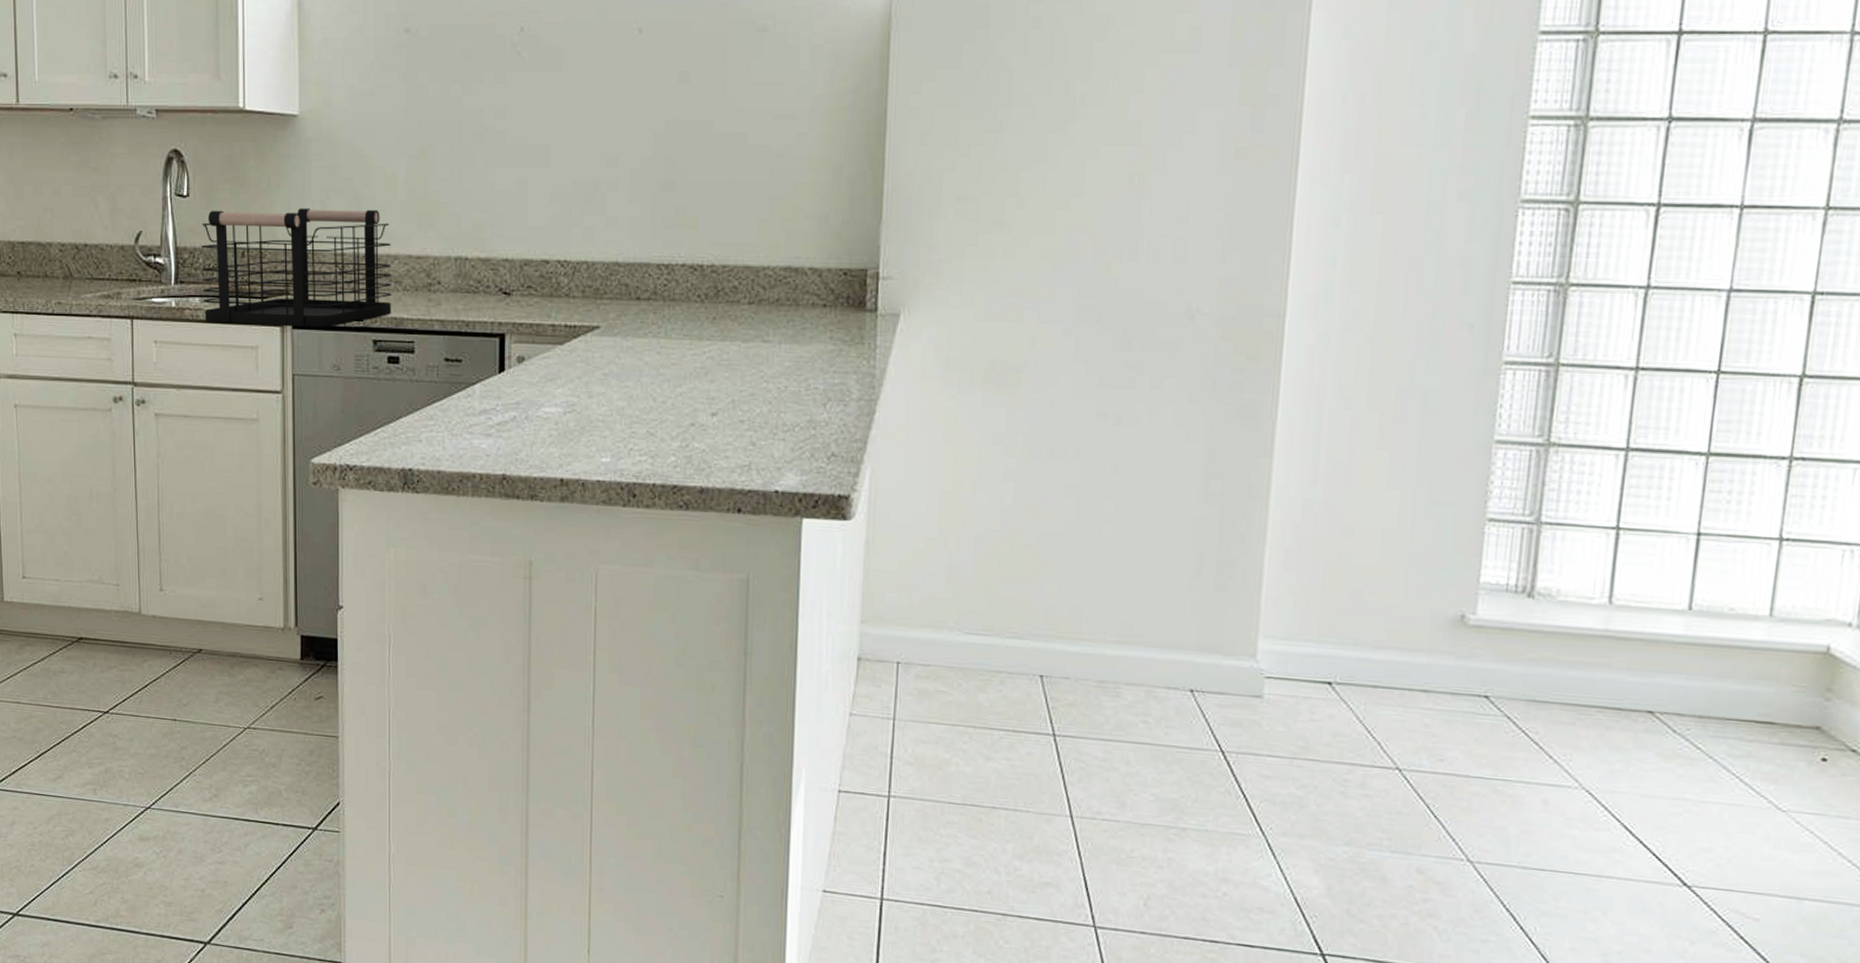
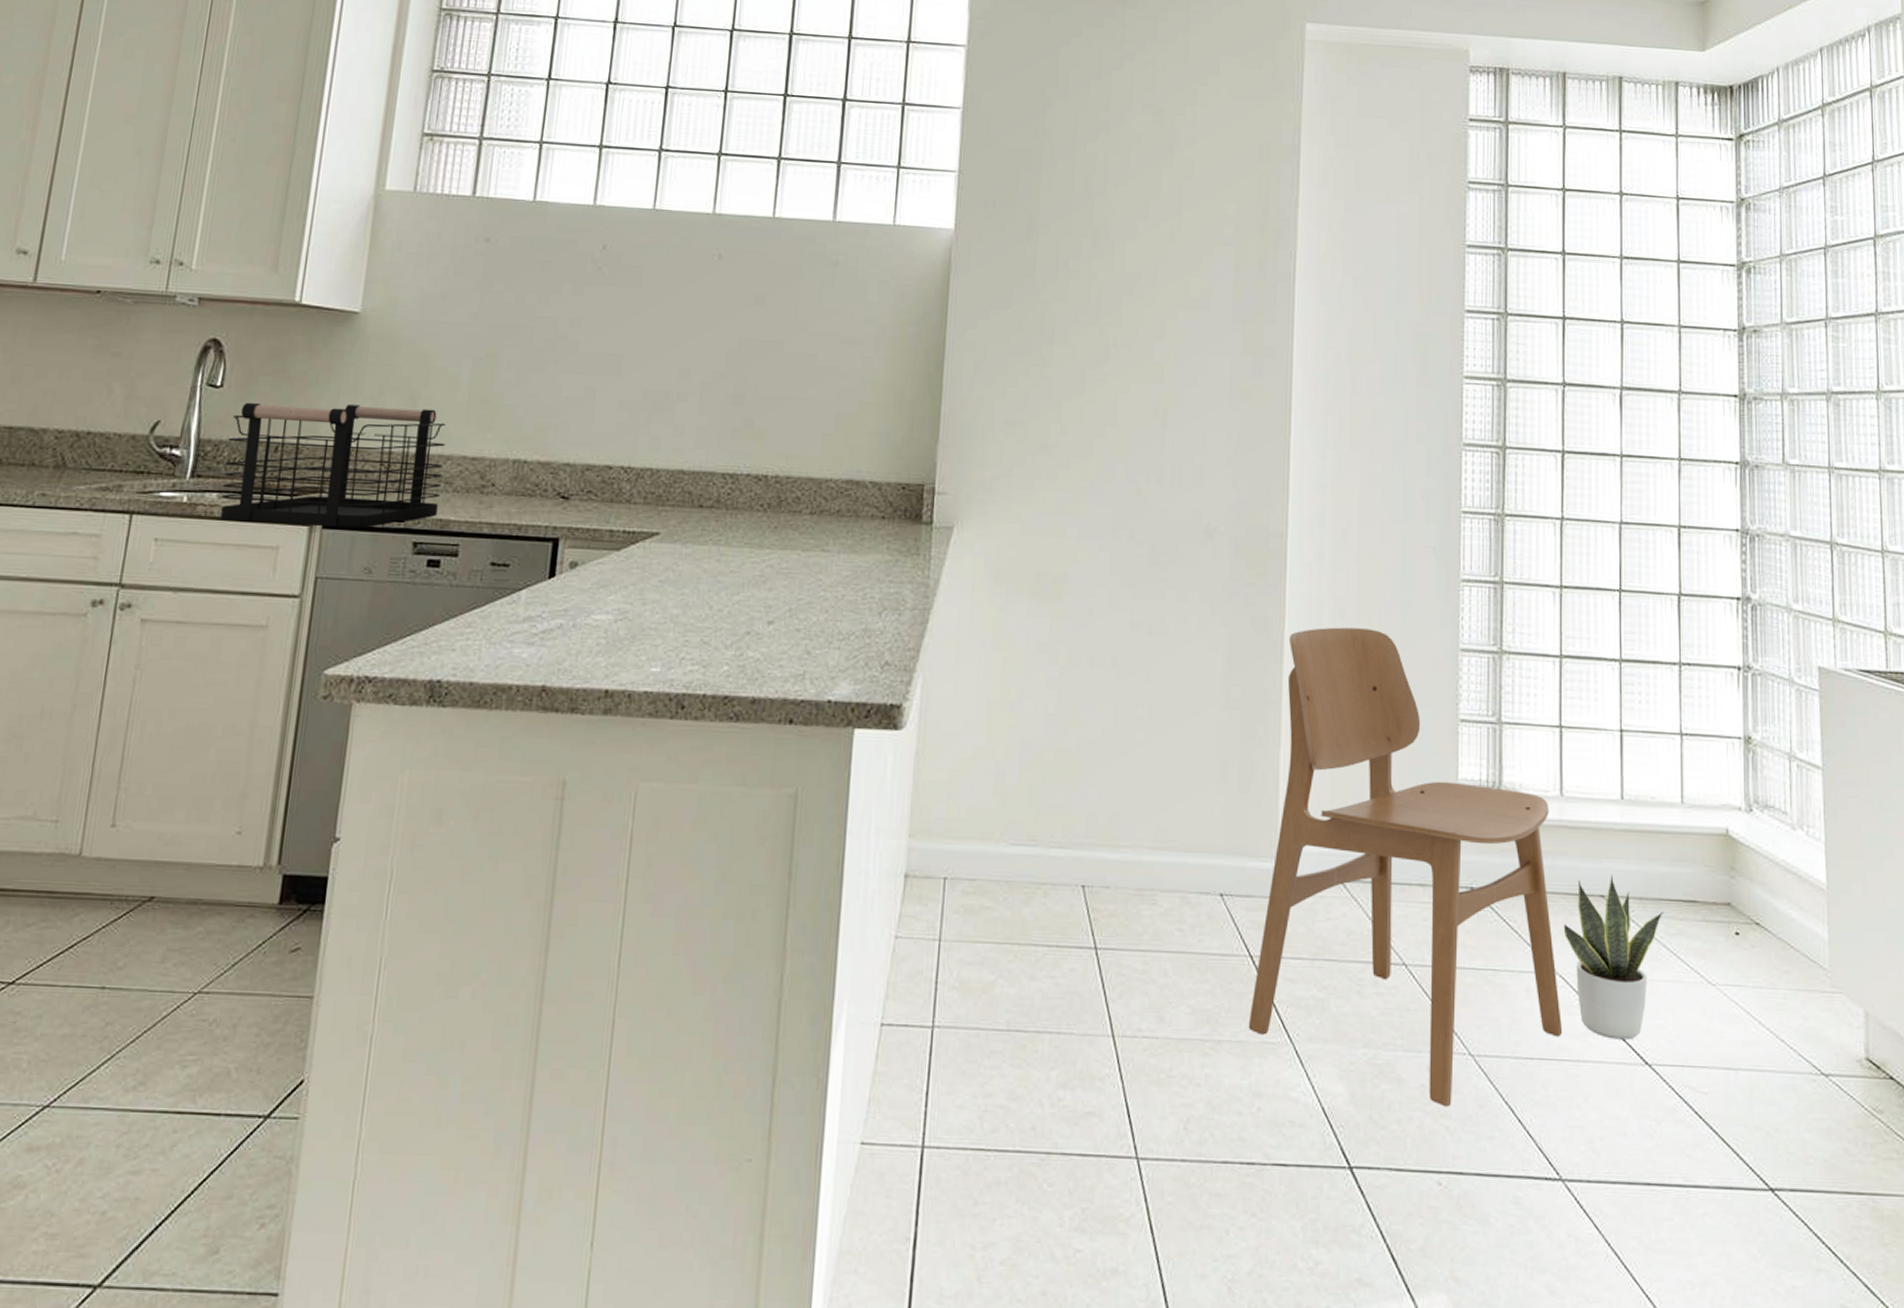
dining chair: none [1217,416,1593,909] -> present [1249,627,1563,1107]
potted plant: none [1596,690,1729,860] -> present [1563,874,1664,1040]

